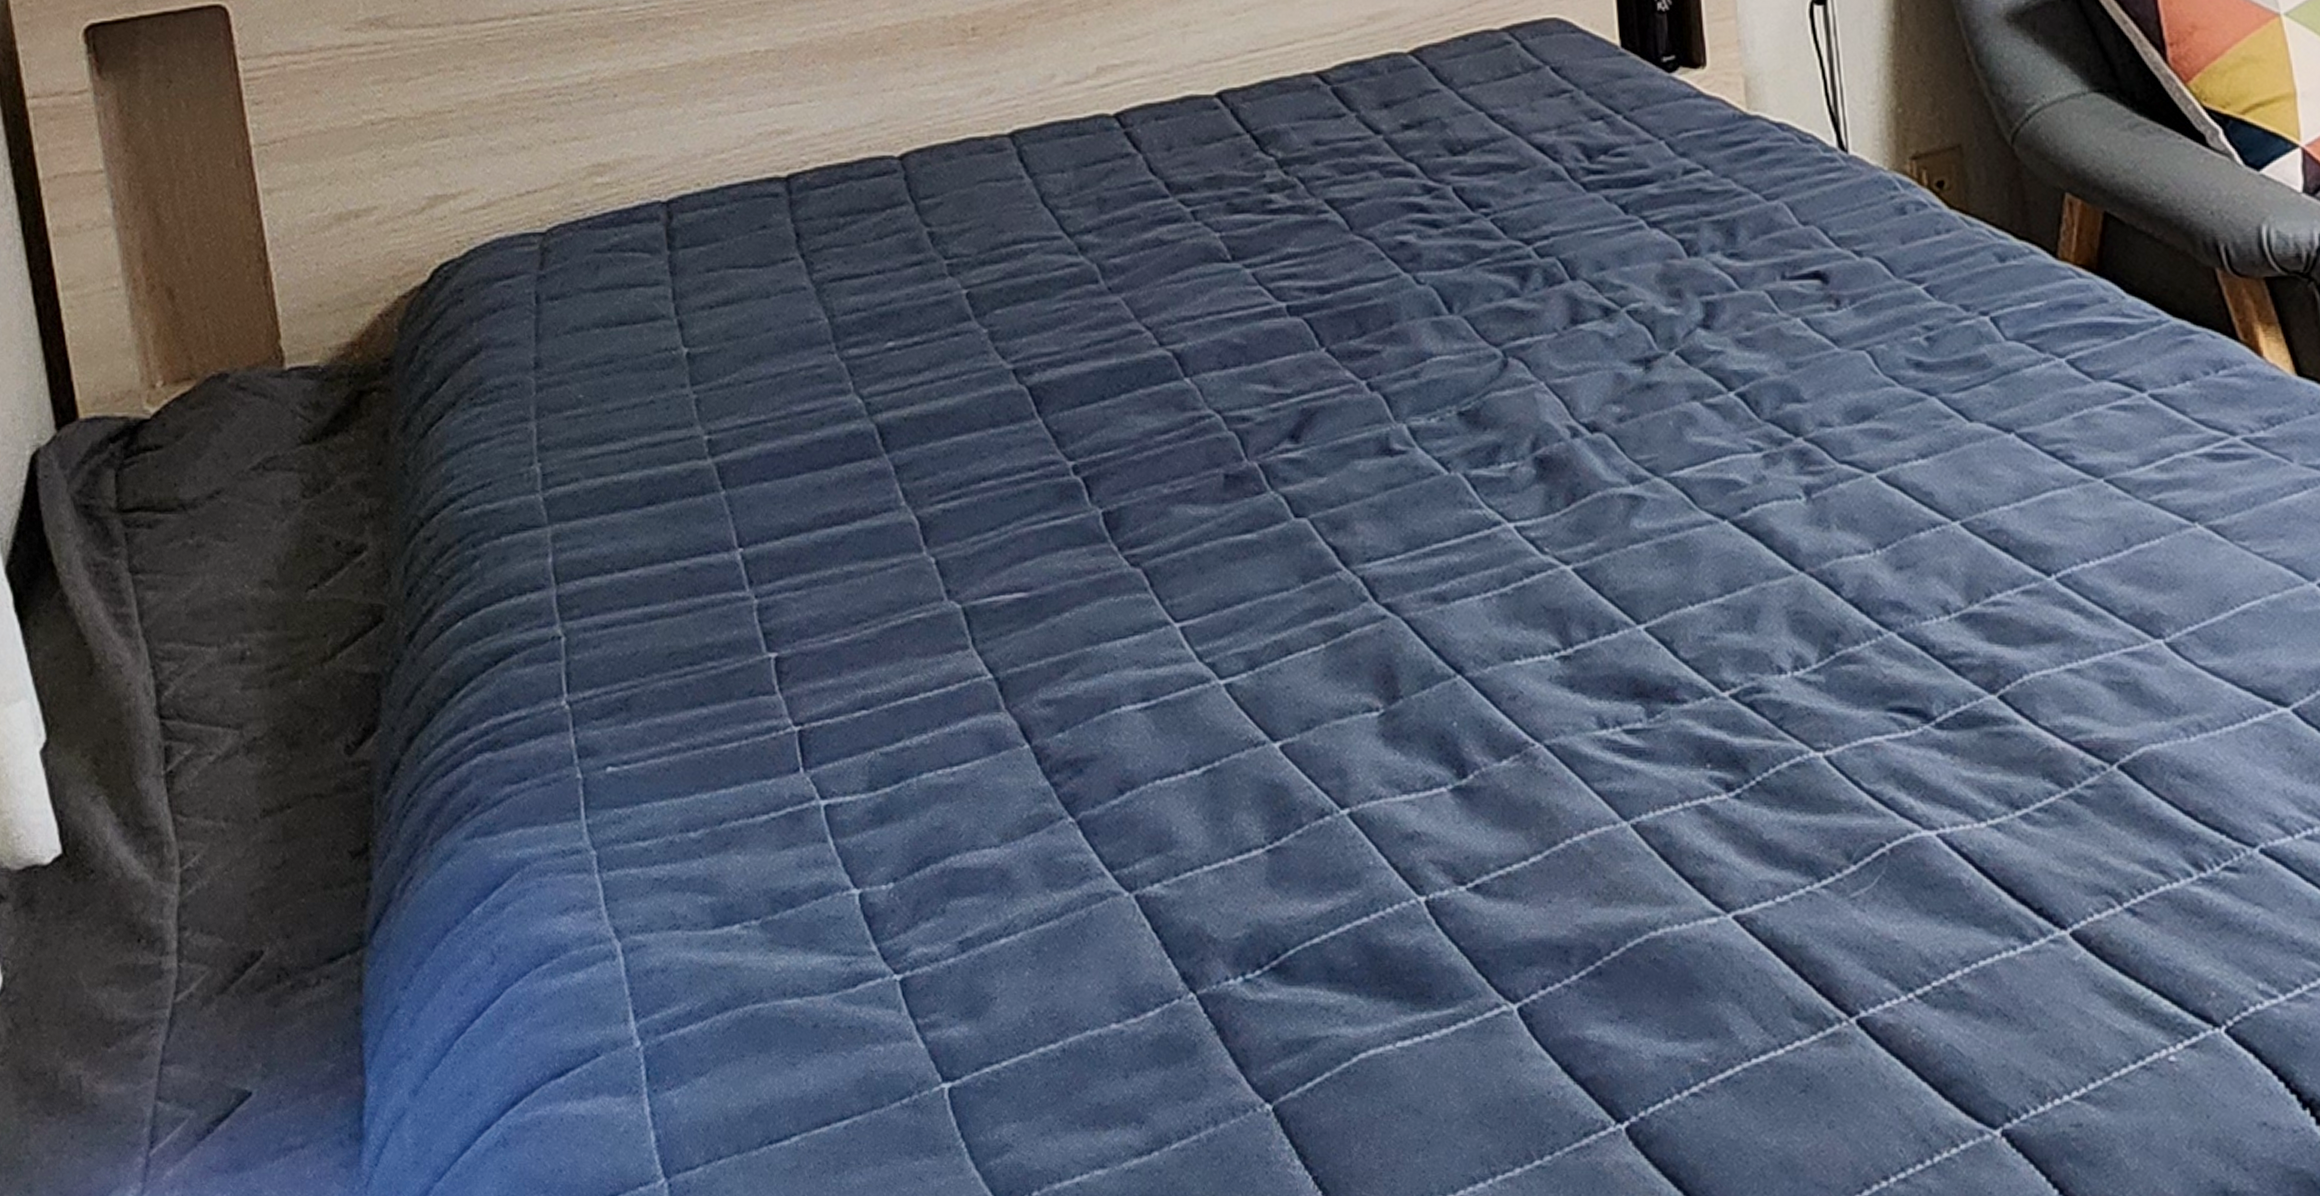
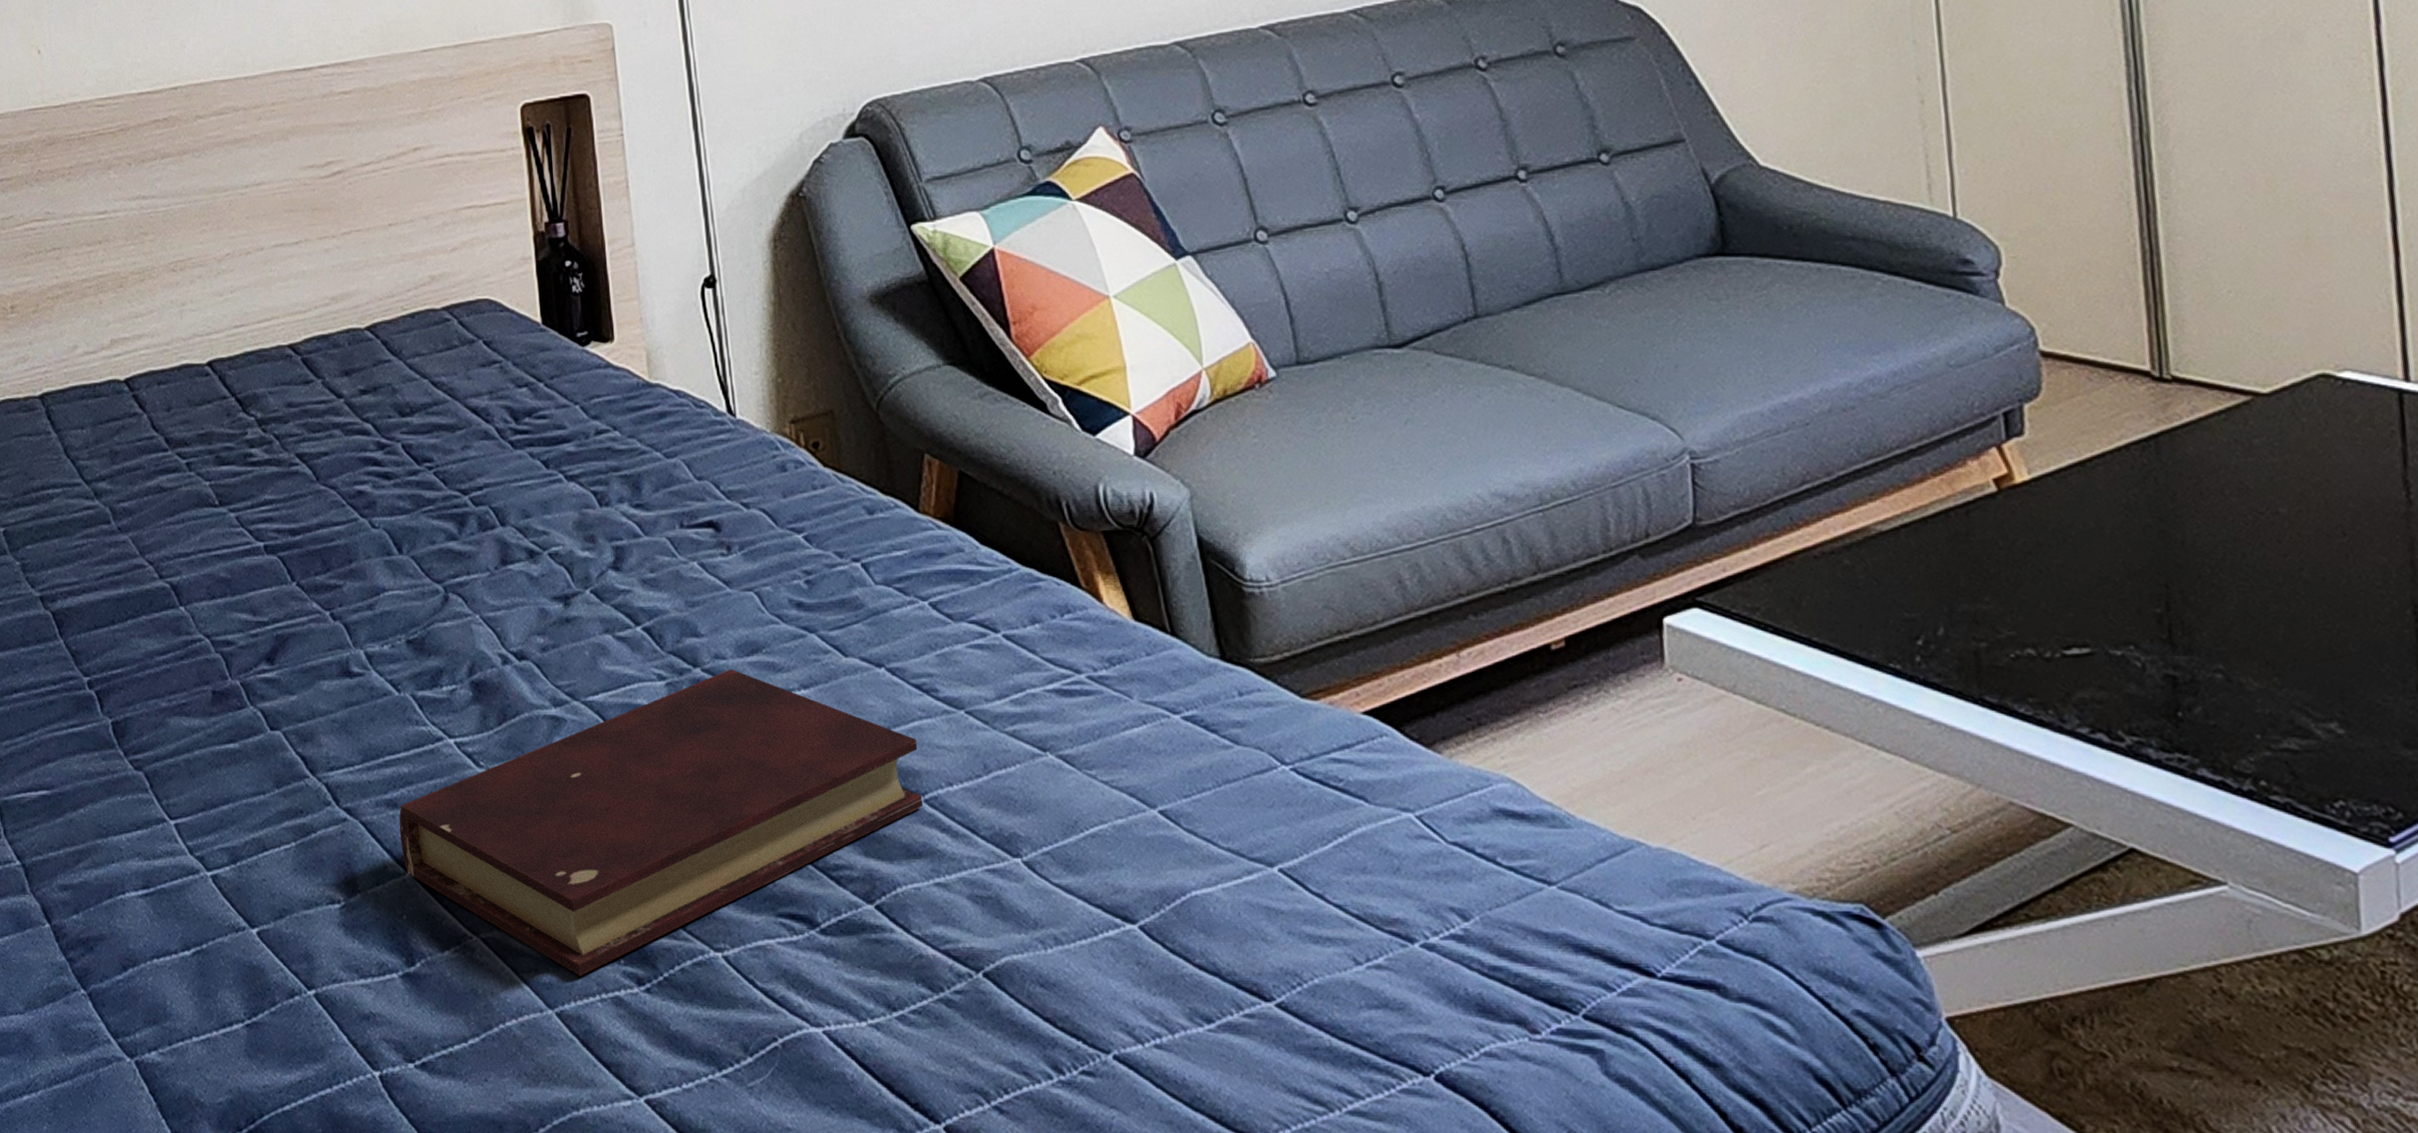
book: none [1448,438,2055,783] -> present [399,669,924,976]

